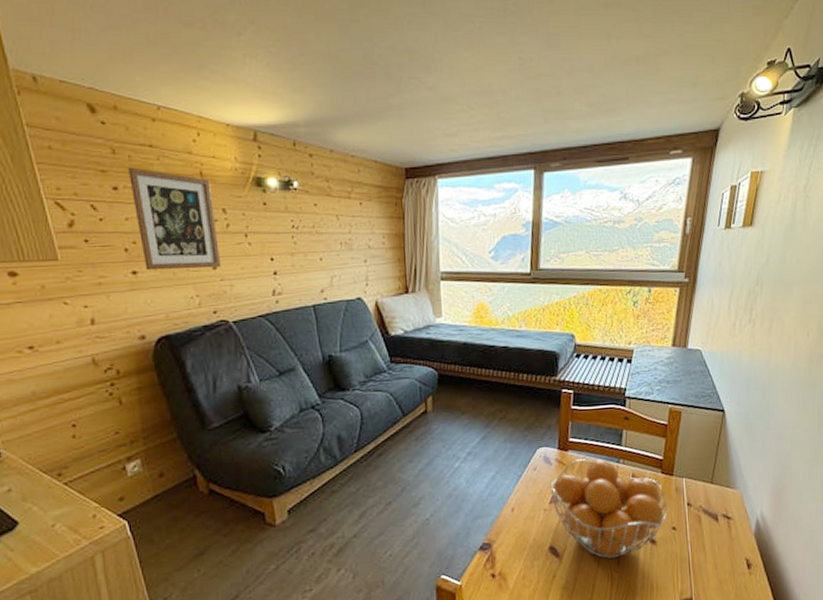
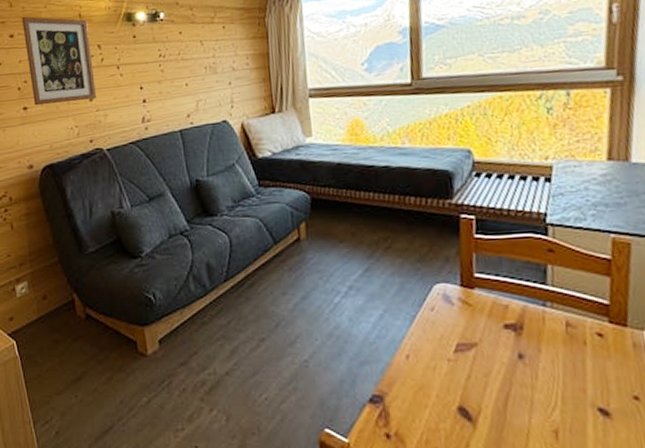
fruit basket: present [550,459,668,559] -> none [453,299,624,430]

